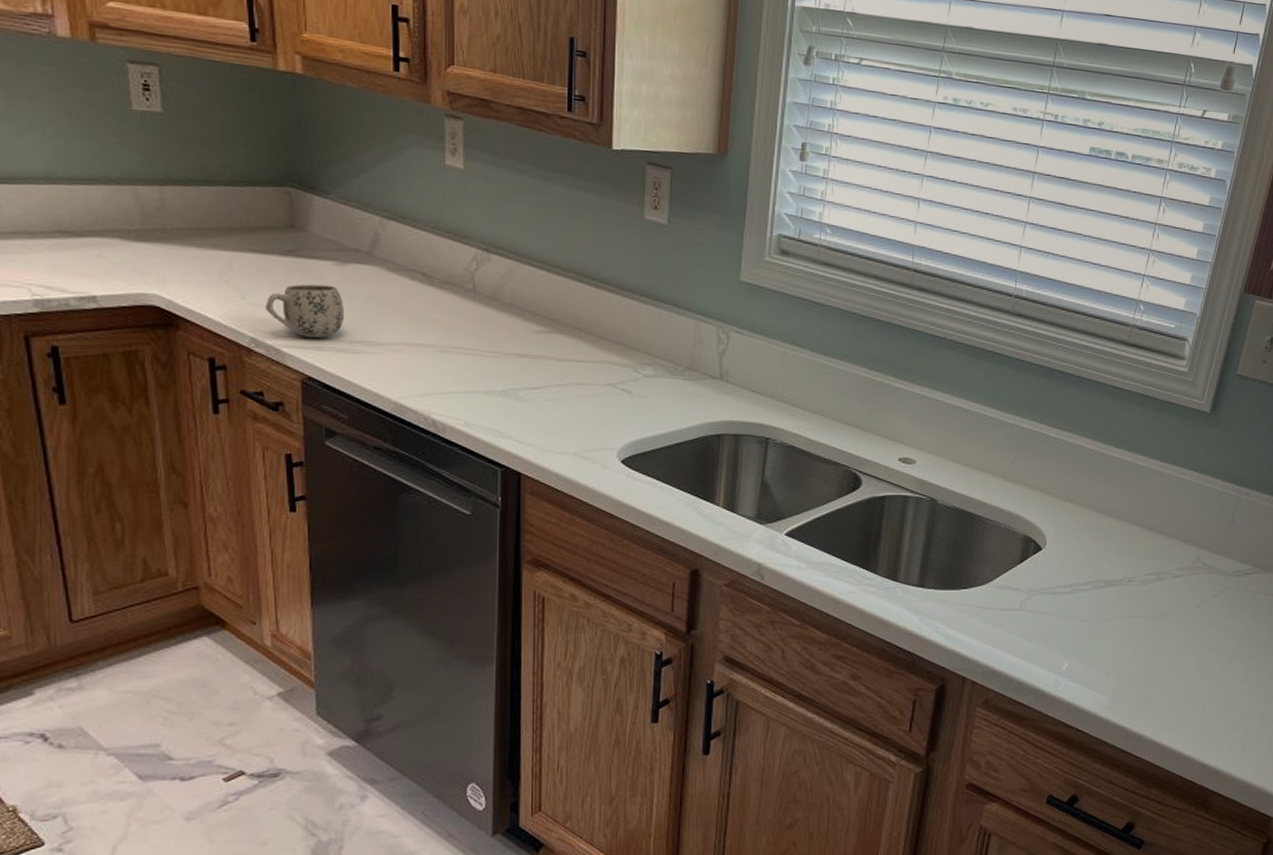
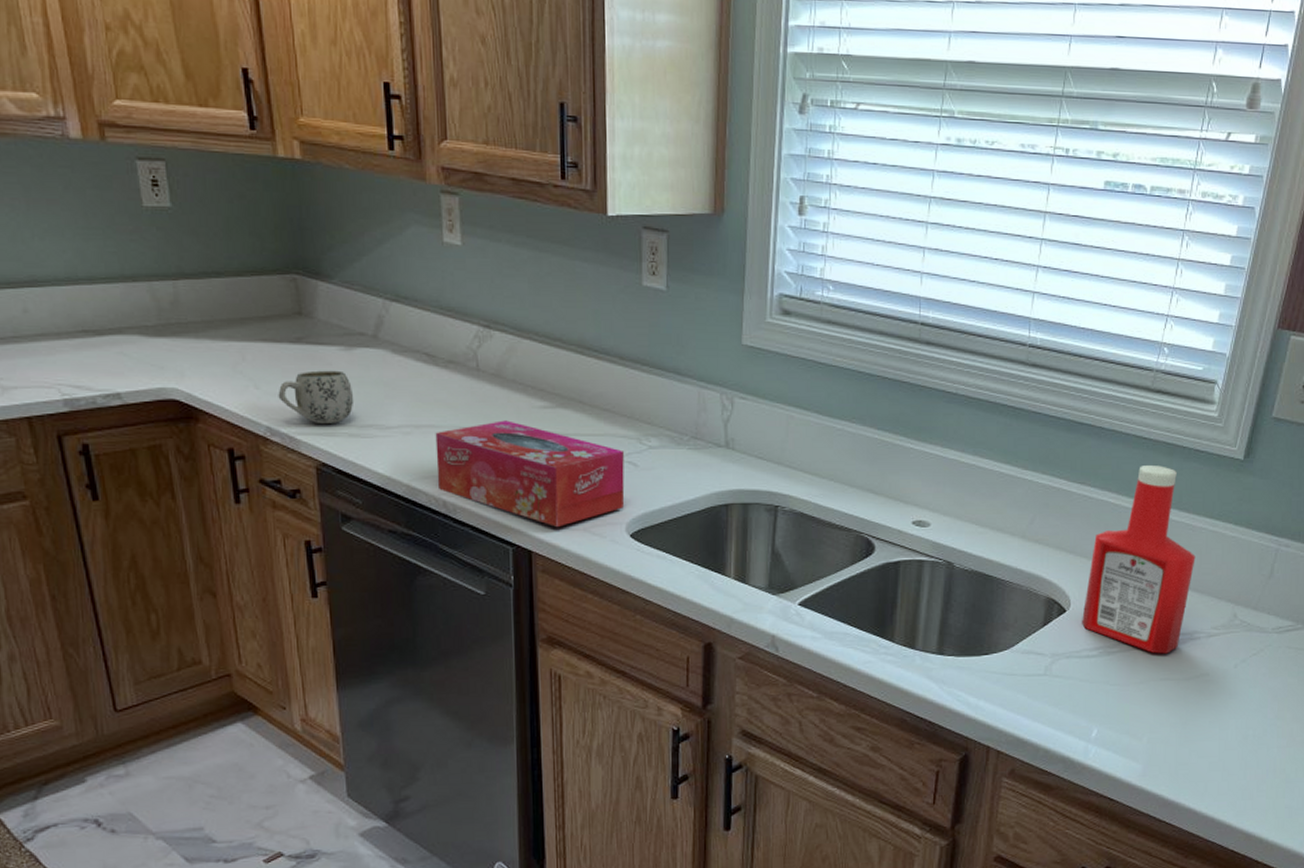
tissue box: none [427,343,618,450] -> present [435,420,625,527]
ketchup bottle: none [1056,413,1164,592] -> present [1082,464,1196,654]

